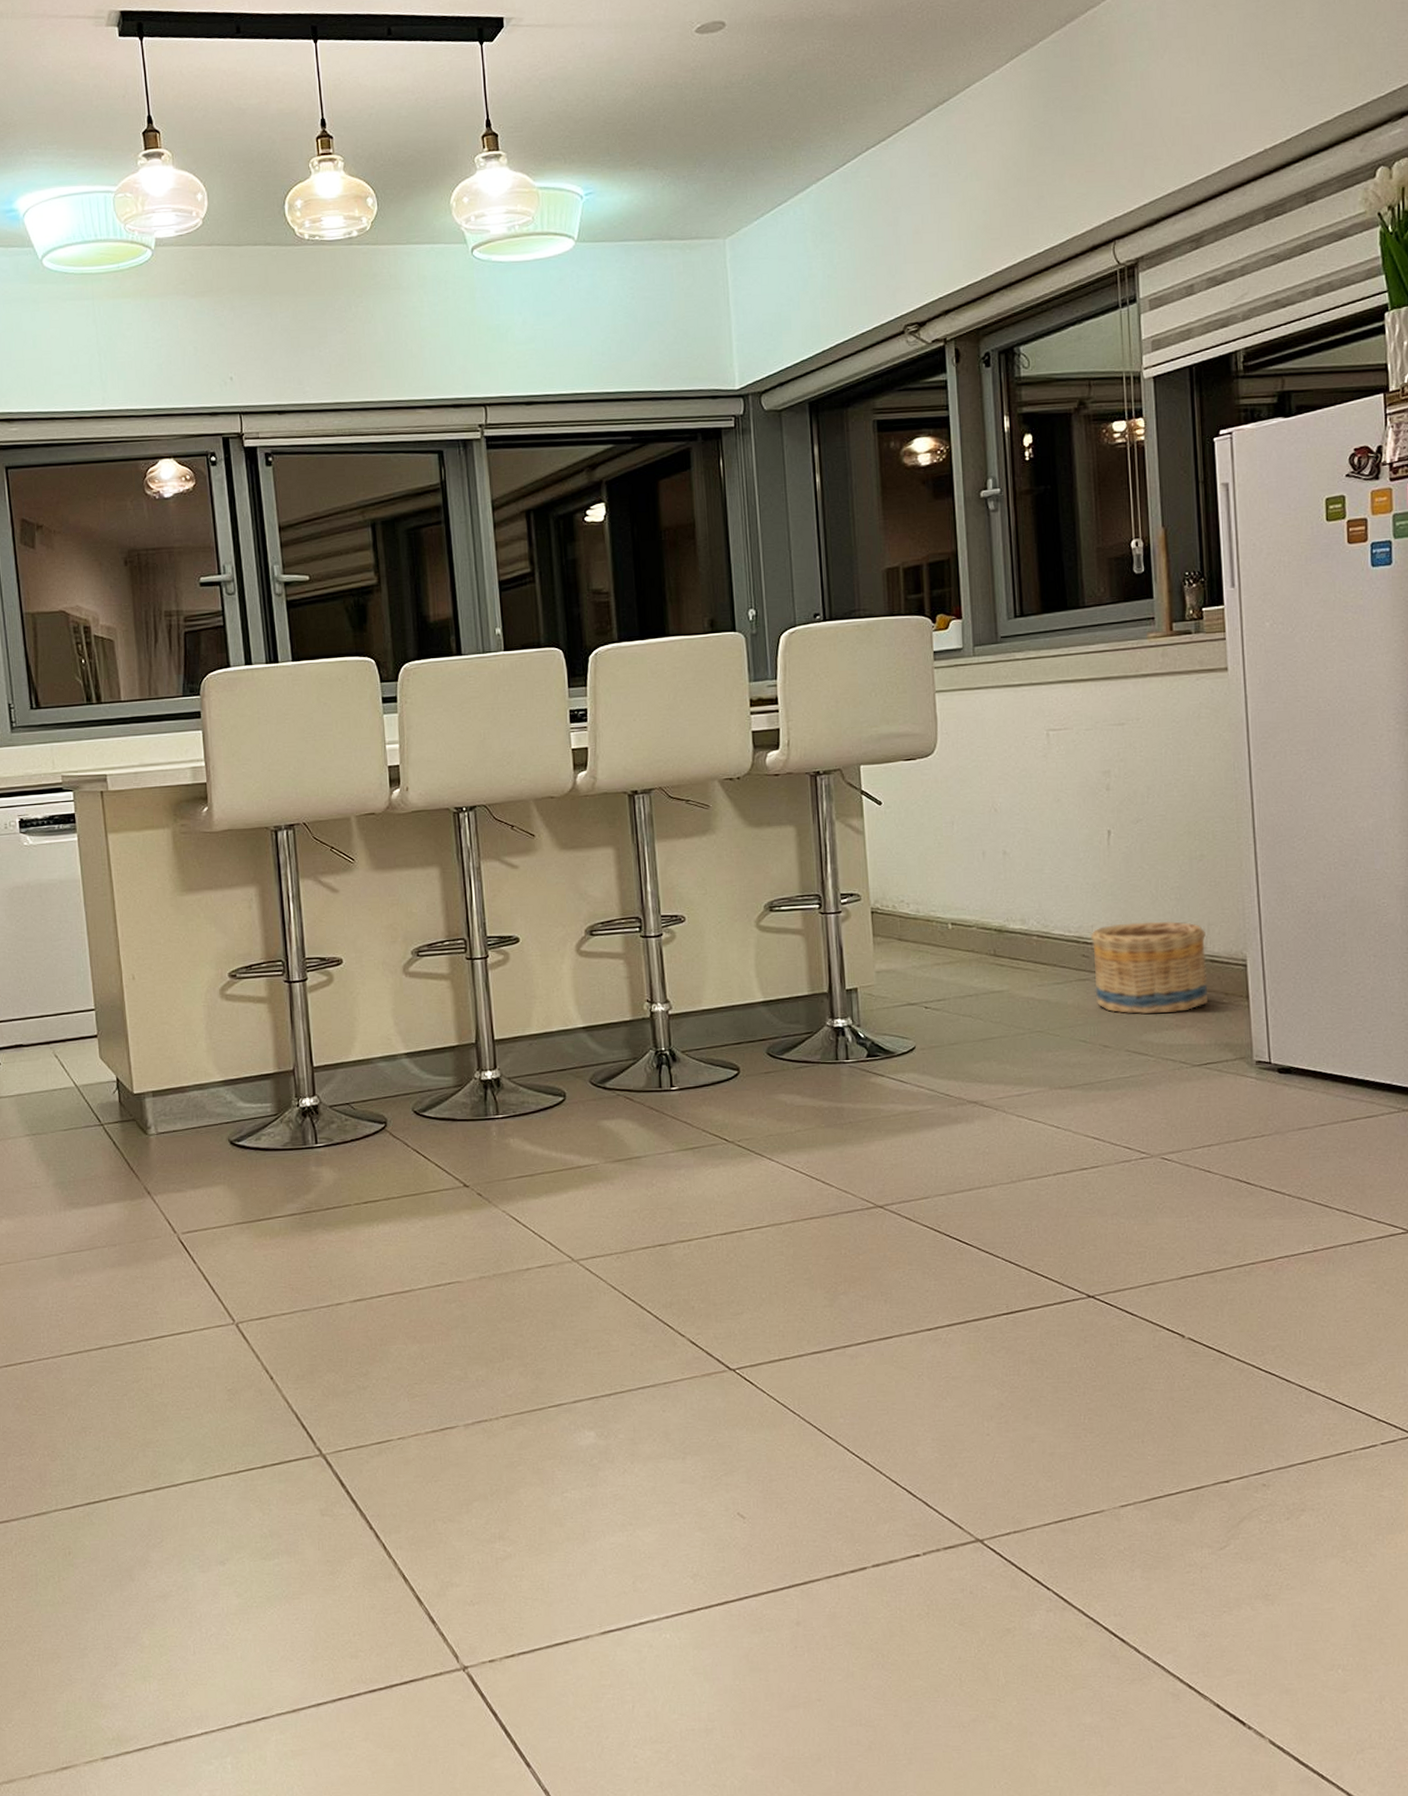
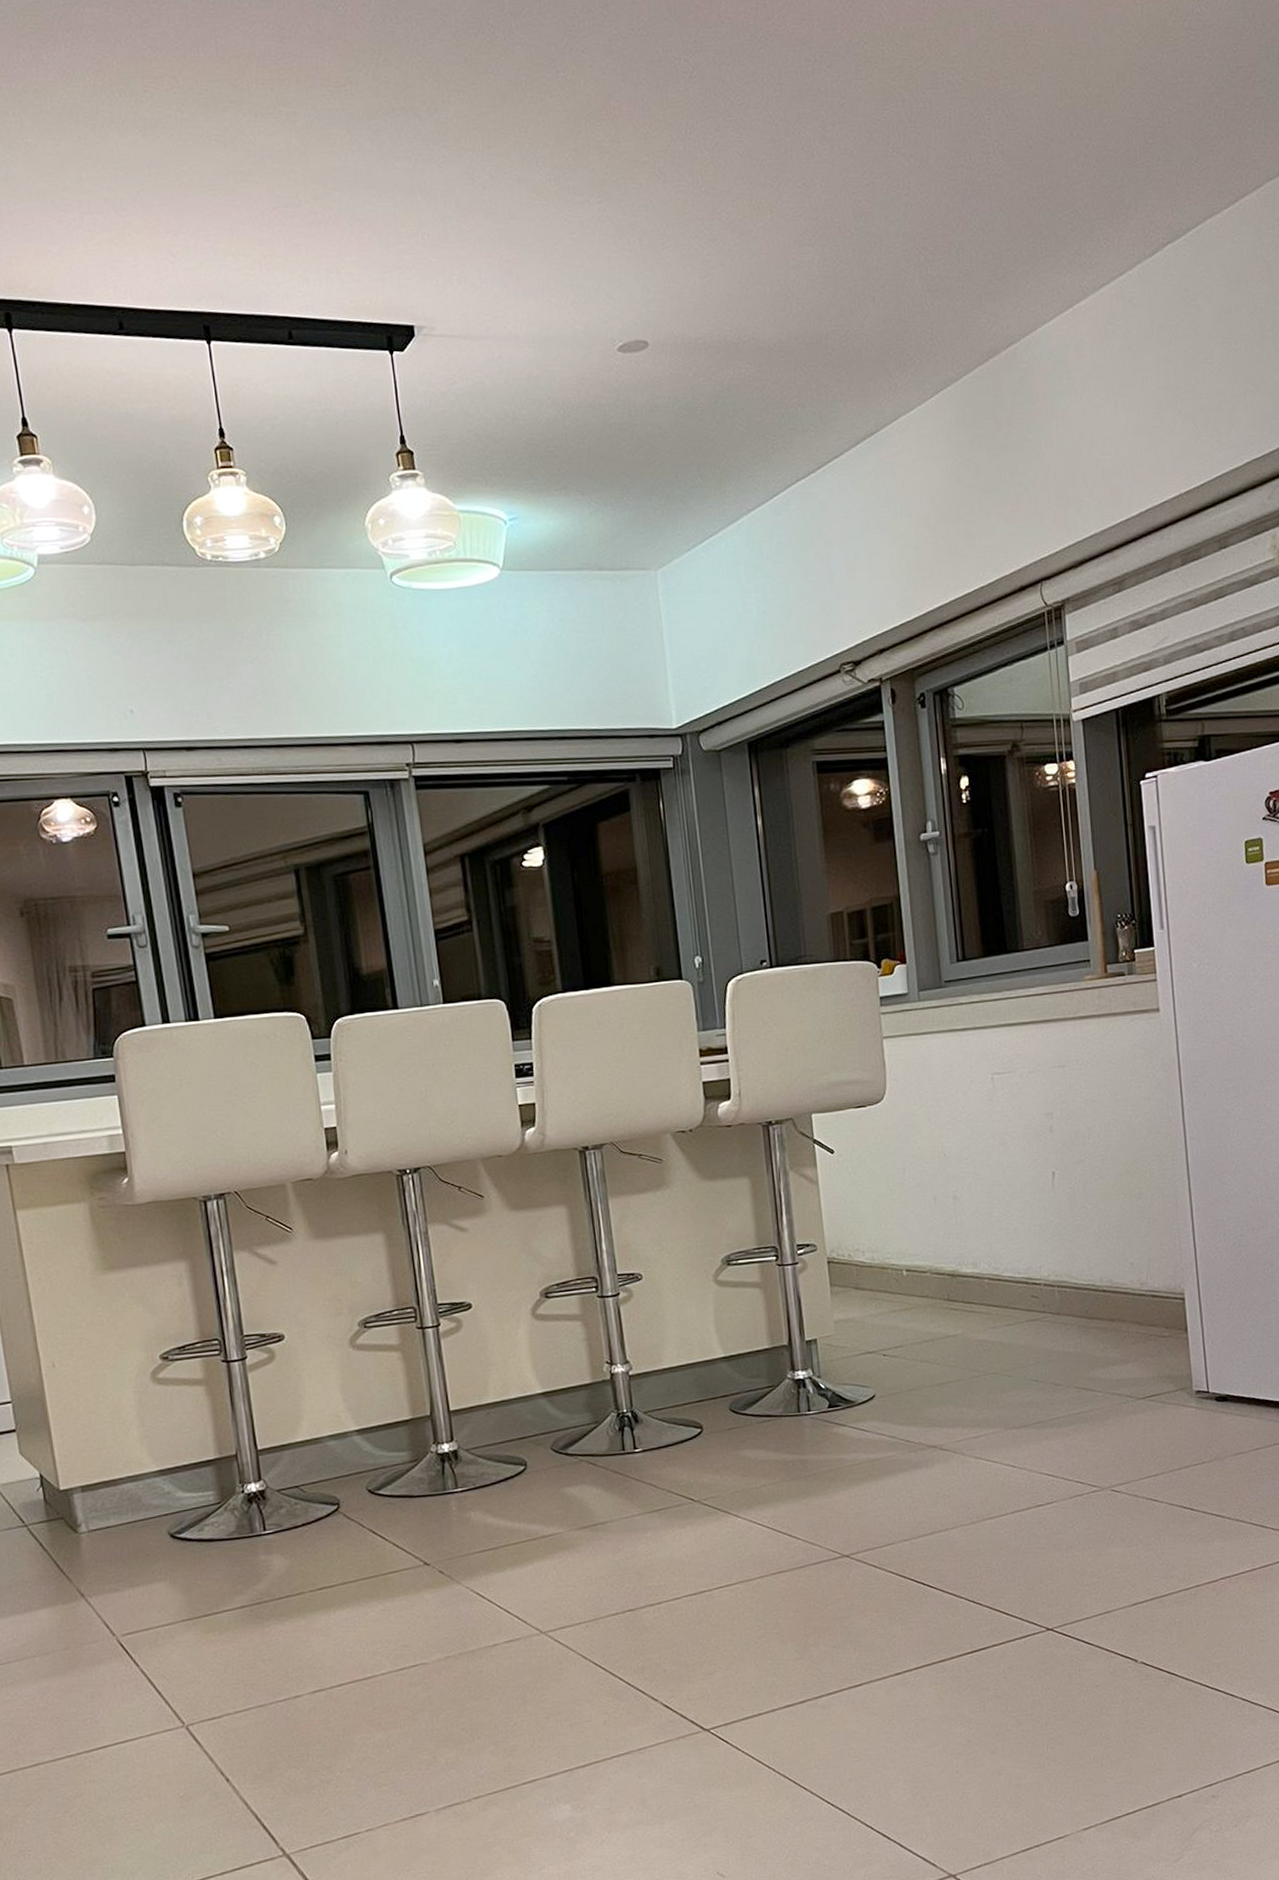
basket: present [1090,921,1208,1015] -> none [1038,1258,1150,1352]

